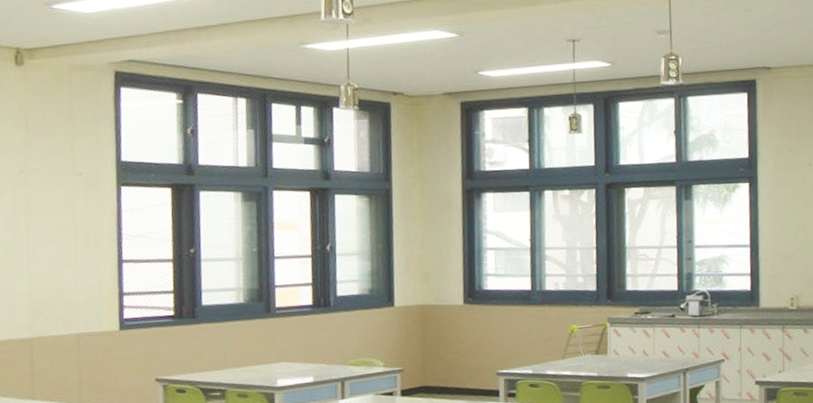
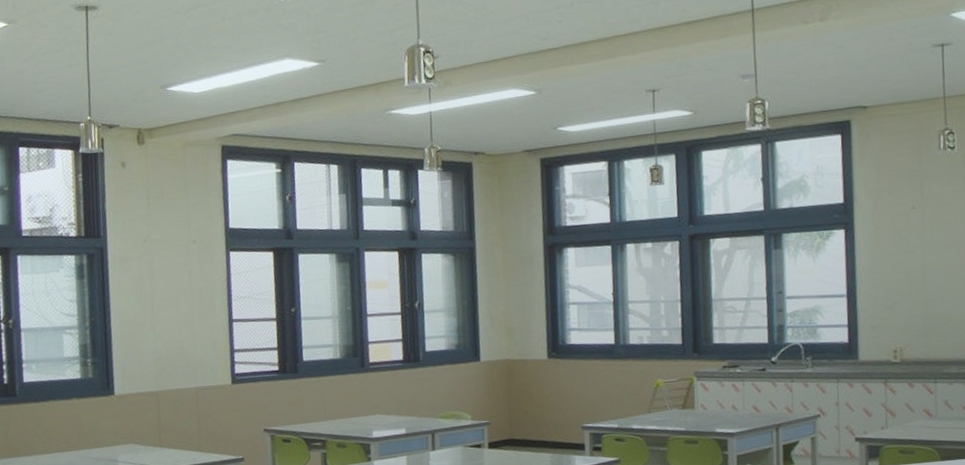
roll-top bag: present [681,295,711,317] -> none [772,347,805,371]

